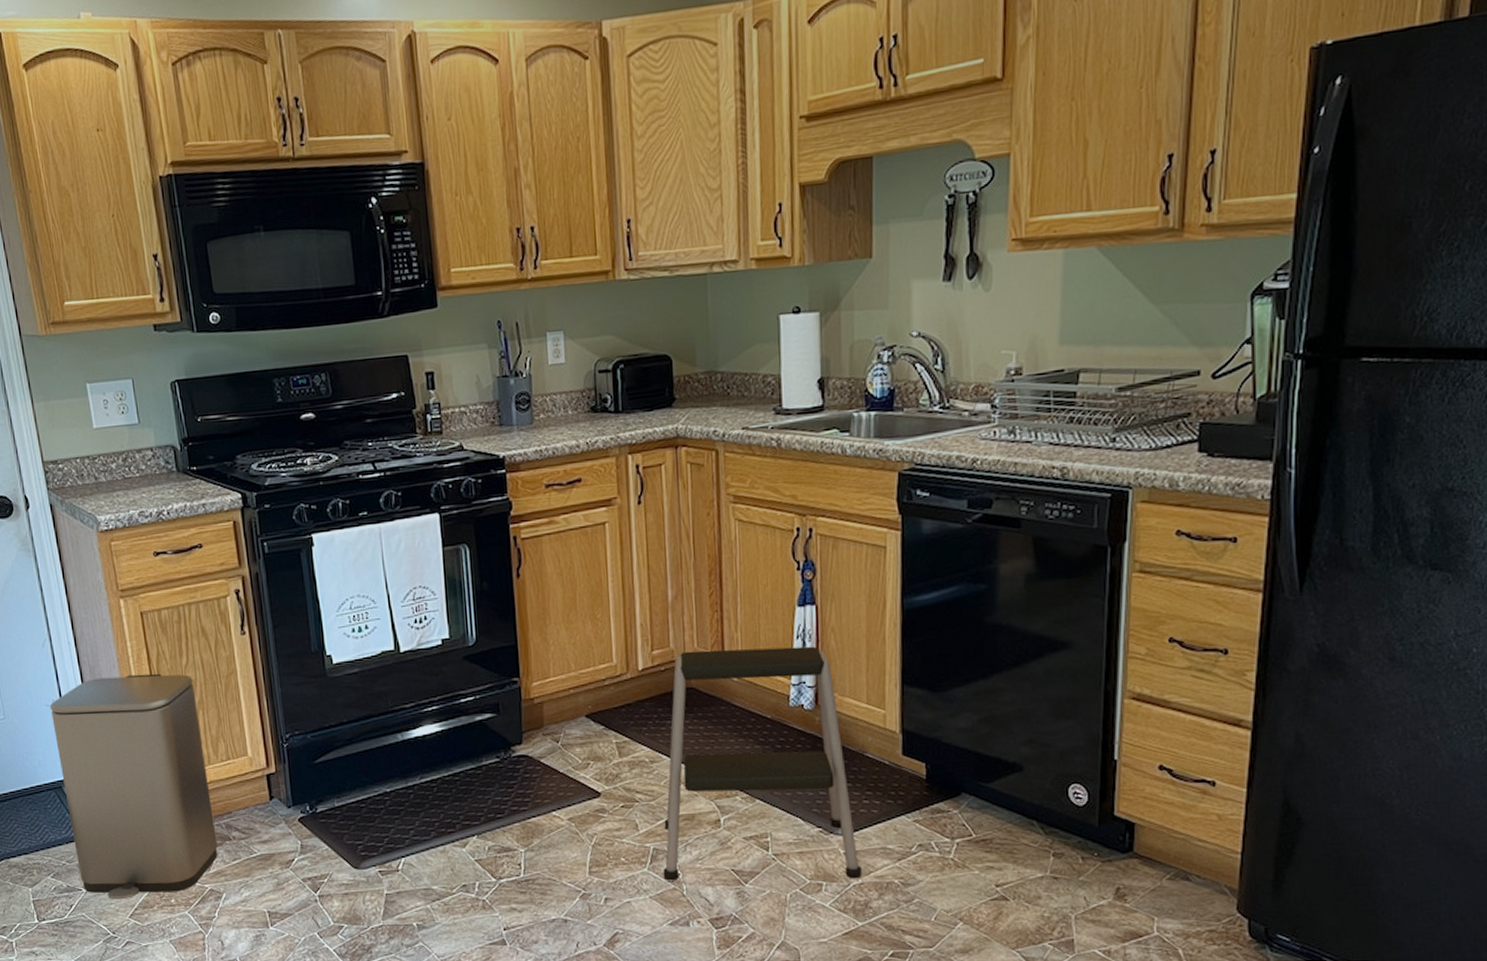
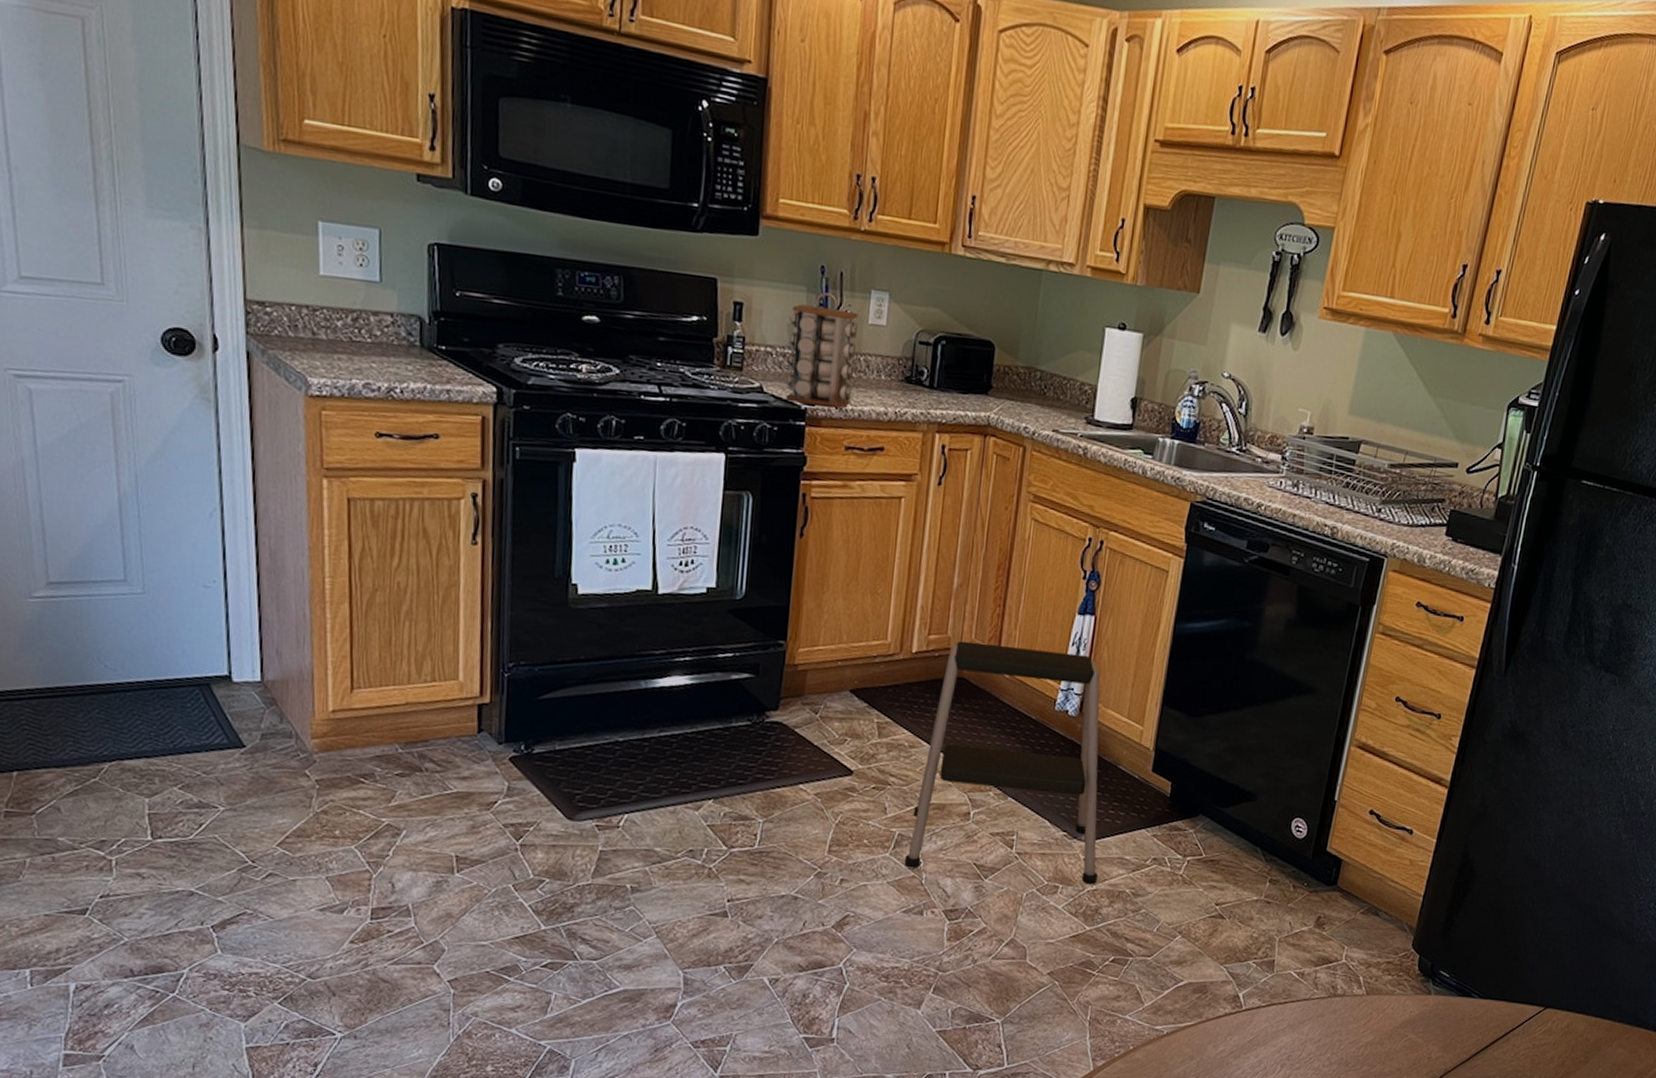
pedal bin: present [49,673,218,900] -> none [208,564,405,825]
spice rack: none [478,344,543,454] -> present [786,292,858,409]

